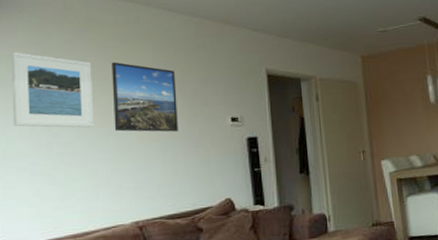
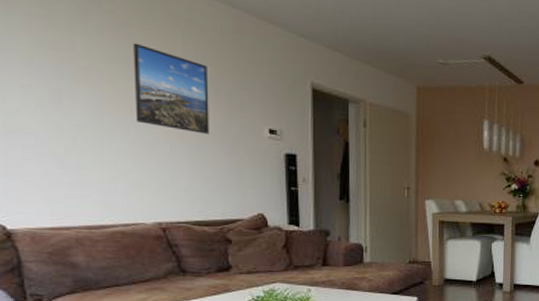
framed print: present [11,52,94,128] -> none [9,9,112,113]

